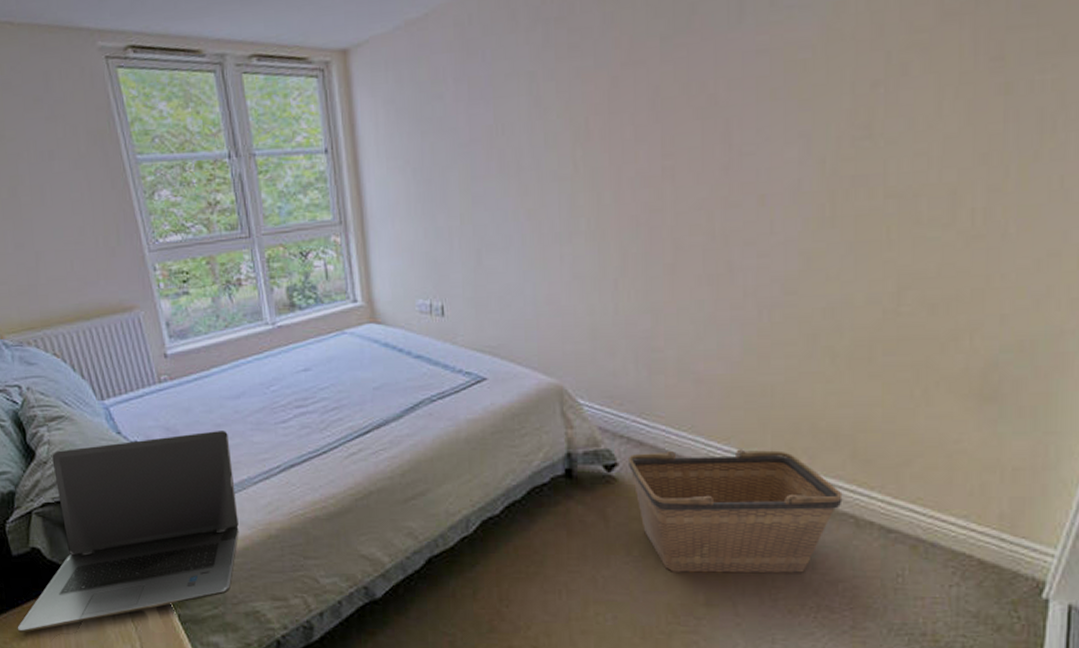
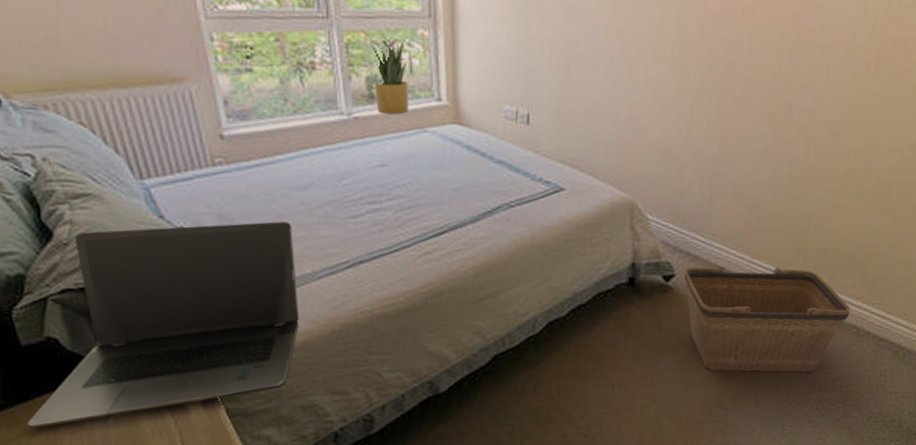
planter: none [287,248,327,320] -> present [369,40,409,115]

